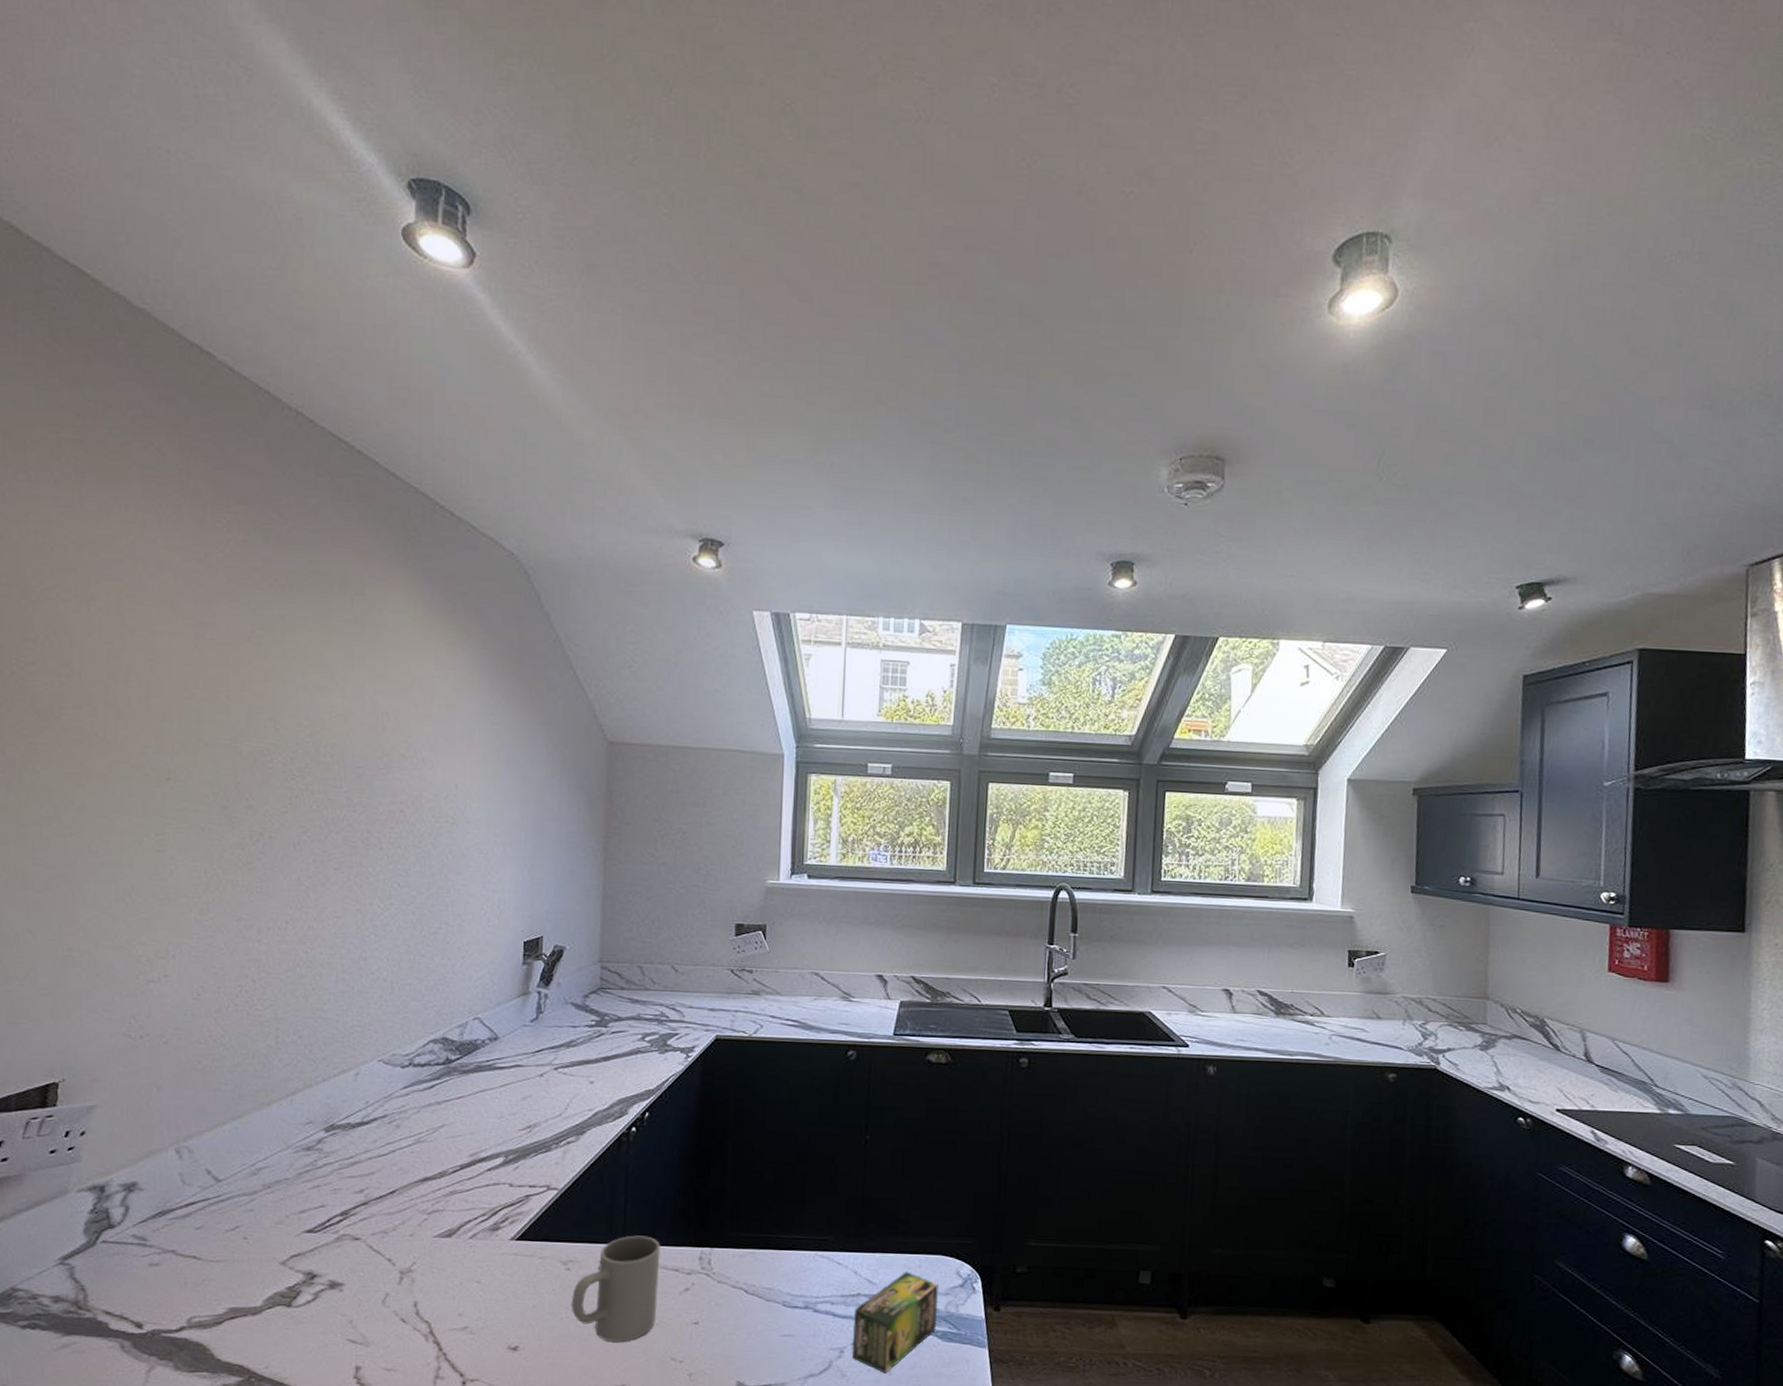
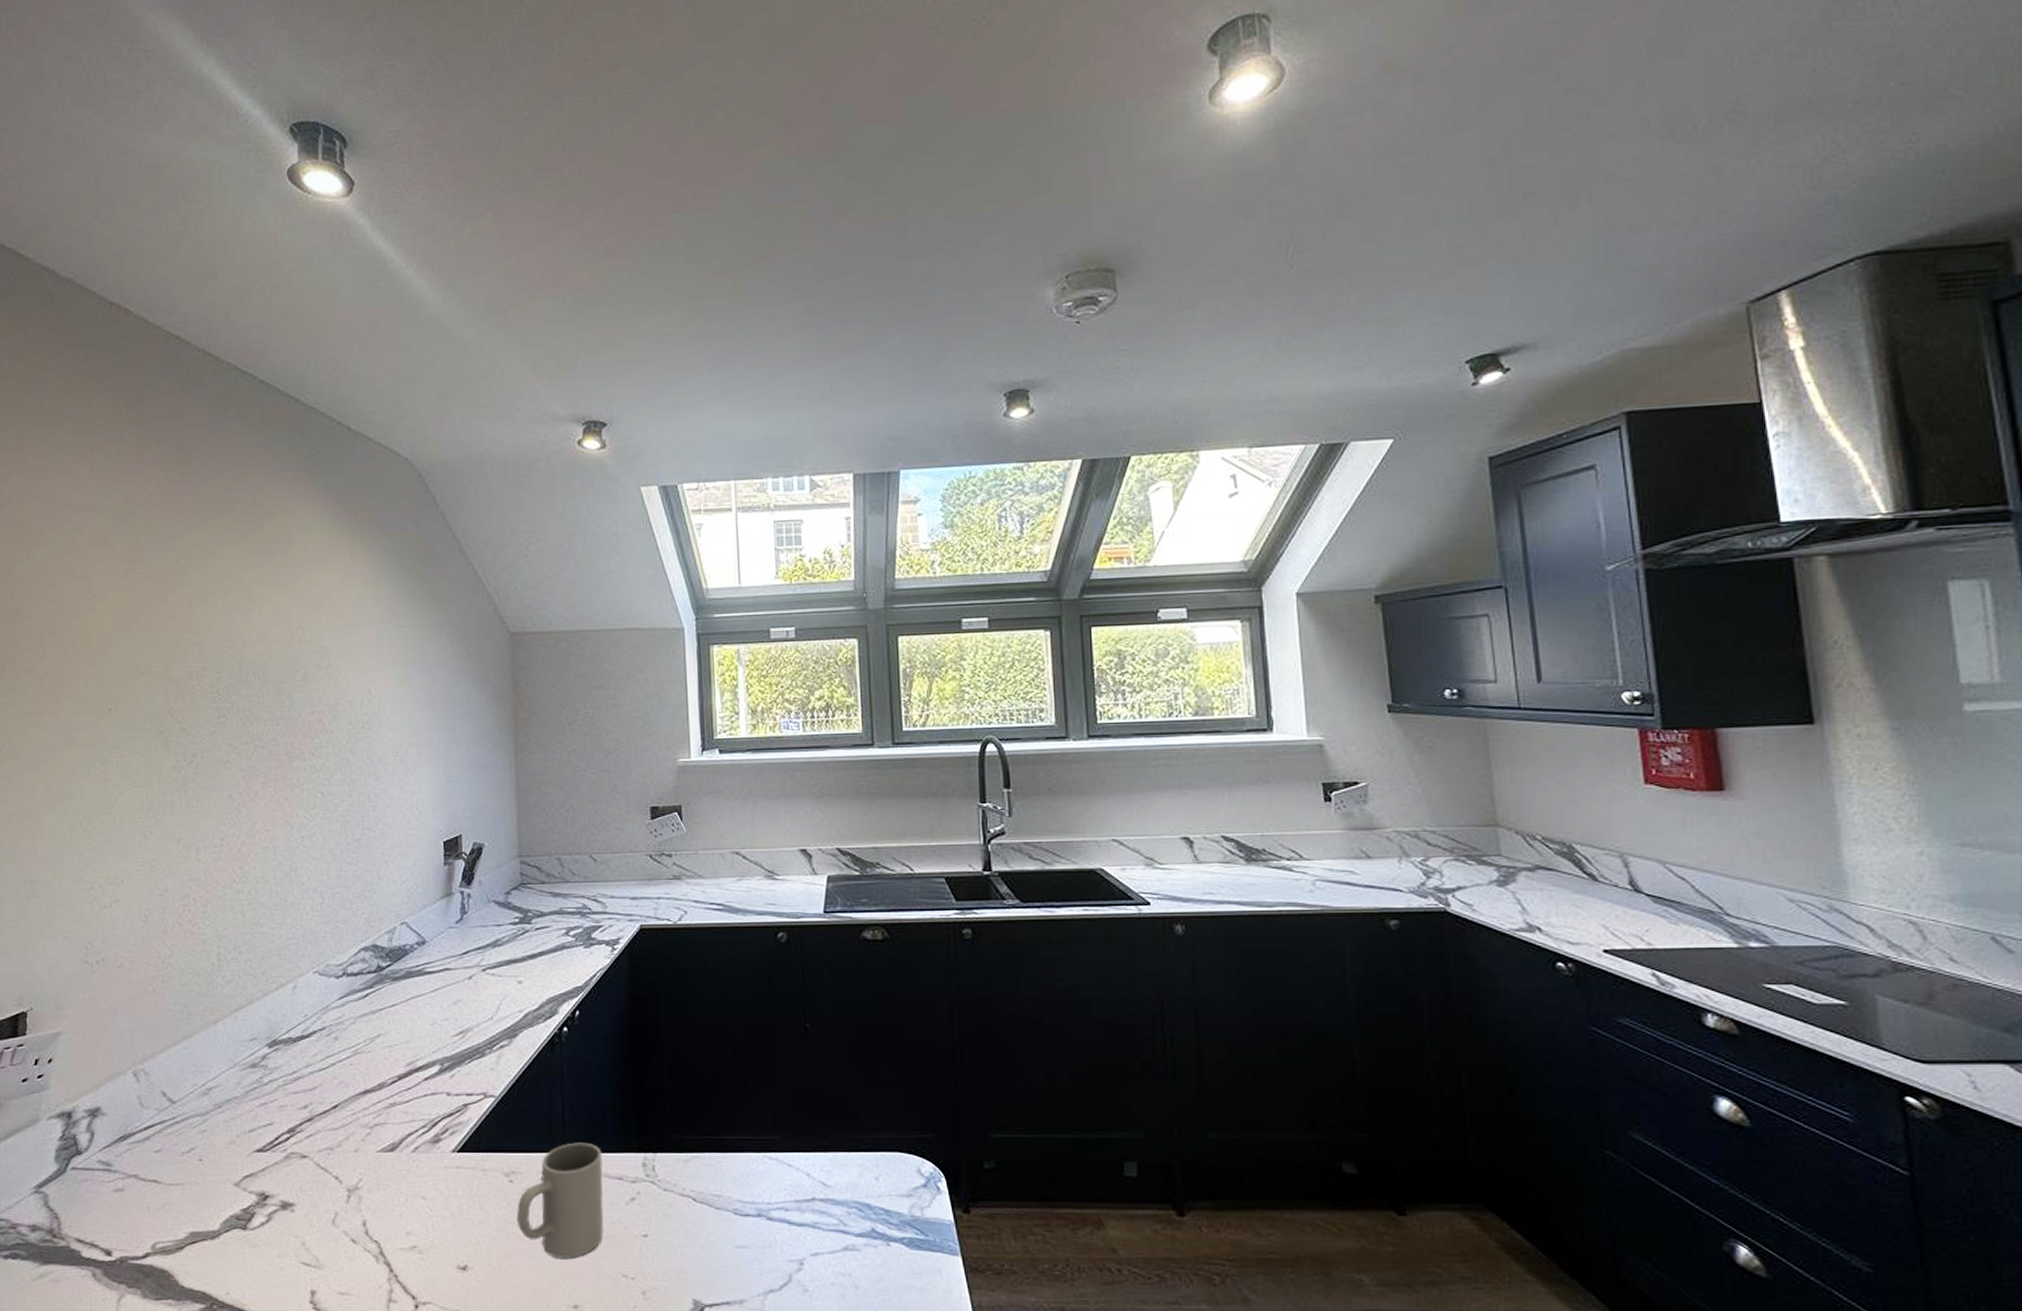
tea box: present [852,1271,939,1373] -> none [811,1172,902,1287]

